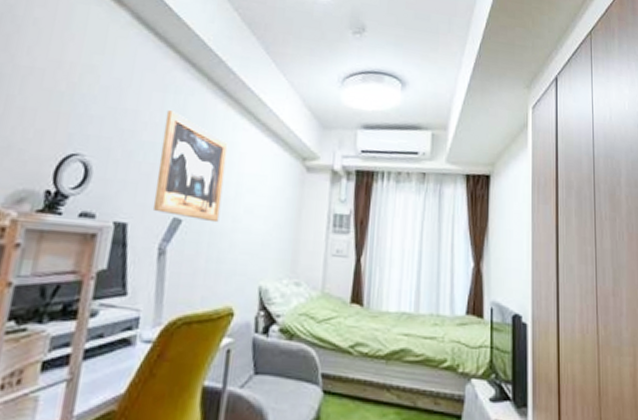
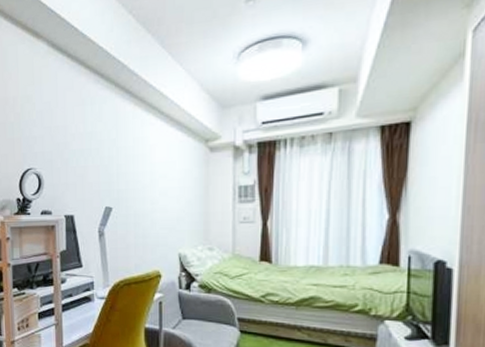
wall art: present [152,110,228,223] -> none [87,120,140,207]

